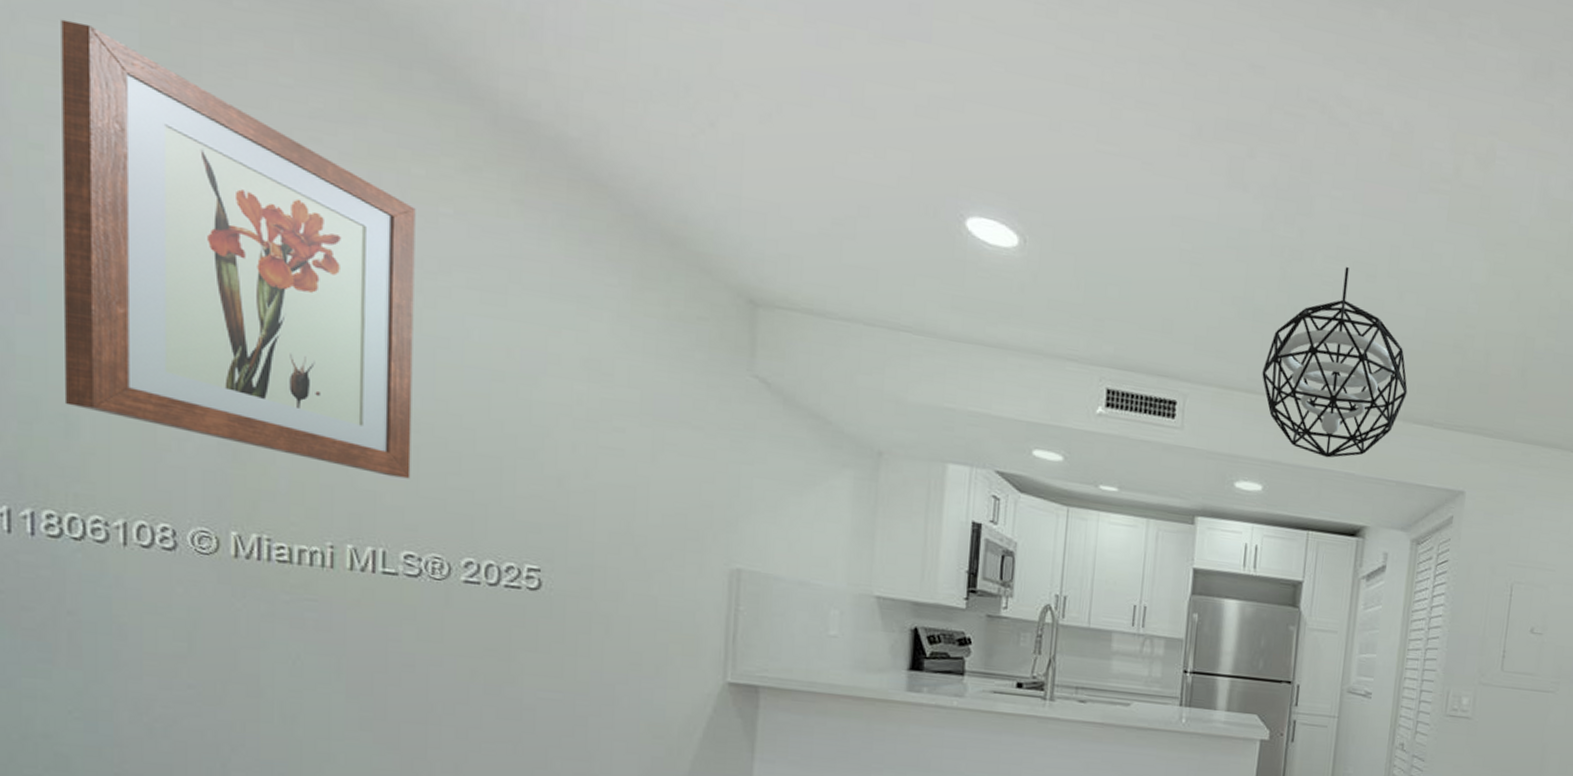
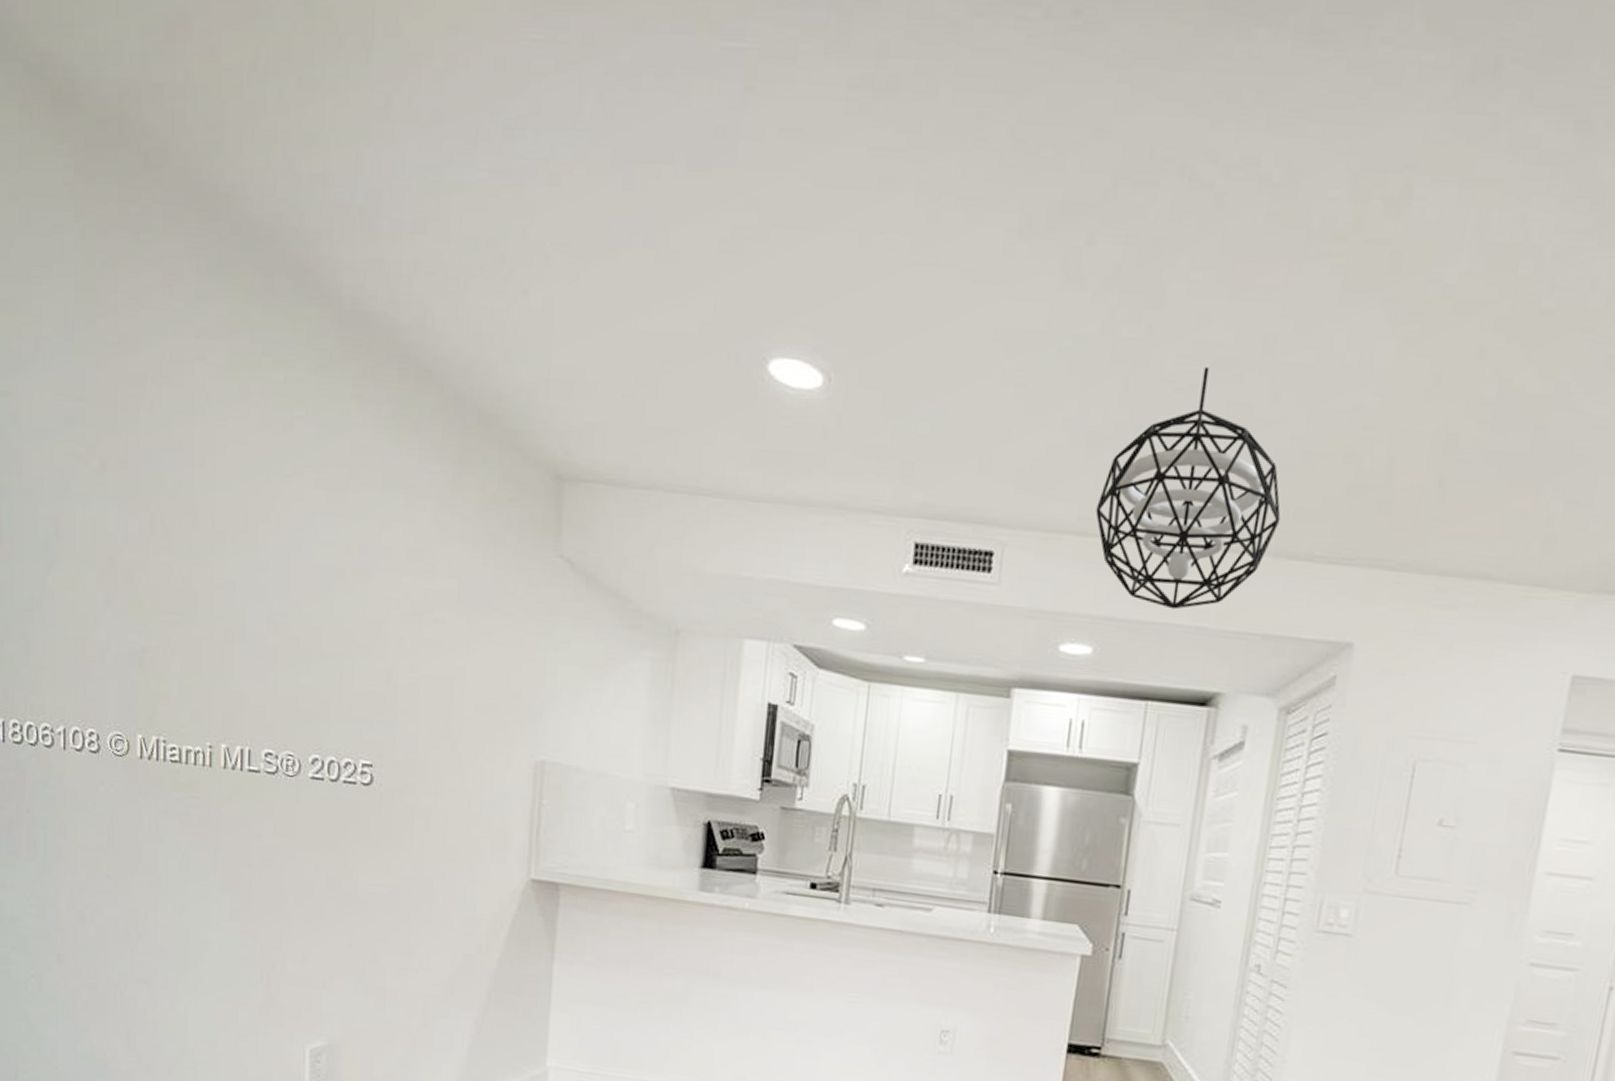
wall art: present [61,19,416,479] -> none [22,274,276,679]

